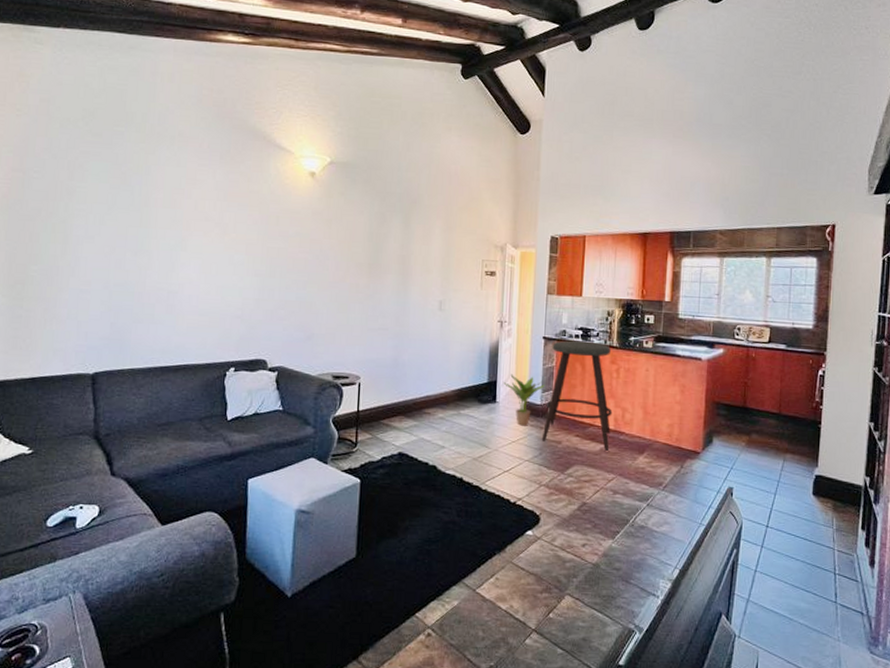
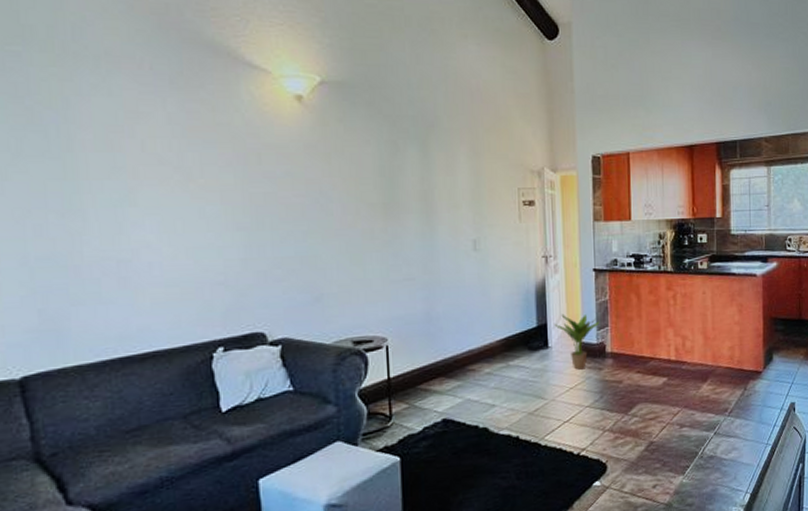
bar stool: present [541,340,613,451] -> none [601,268,673,384]

